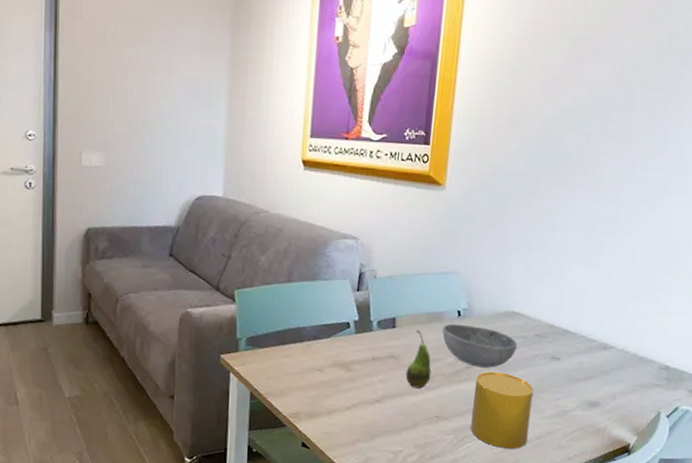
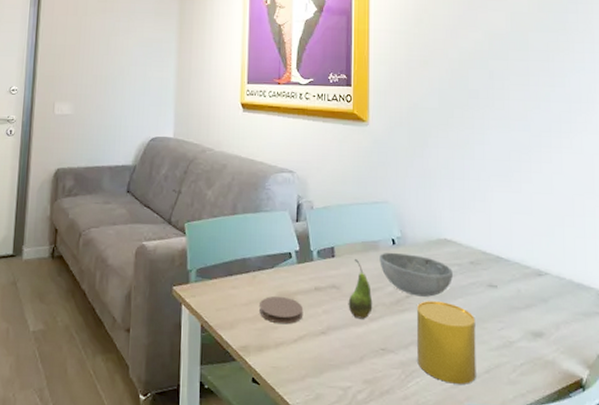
coaster: none [312,365,359,393] -> present [259,296,304,325]

